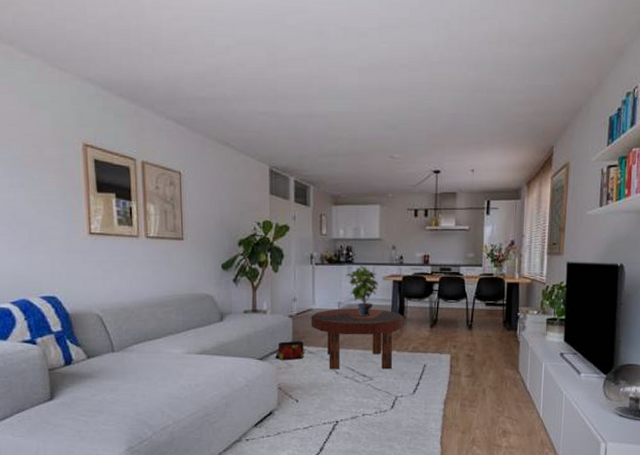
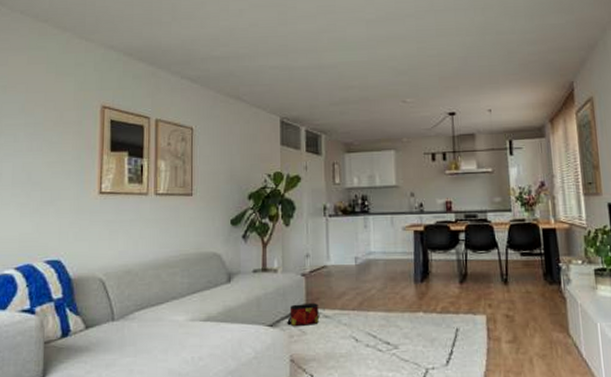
coffee table: present [311,308,404,370] -> none [325,263,430,337]
potted plant: present [345,265,379,315] -> none [361,215,398,272]

